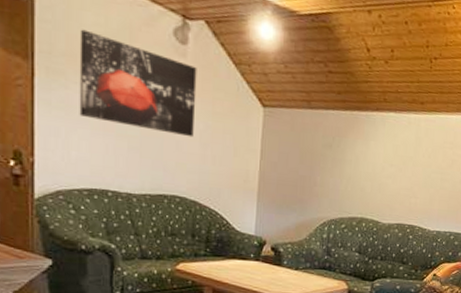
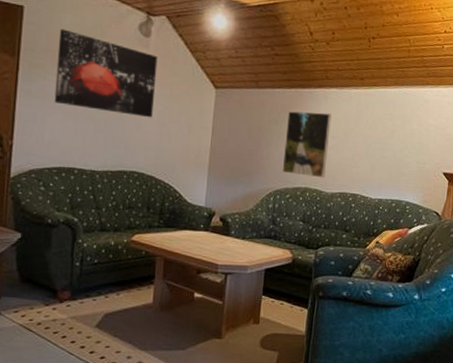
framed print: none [337,135,389,208] -> present [282,111,331,178]

